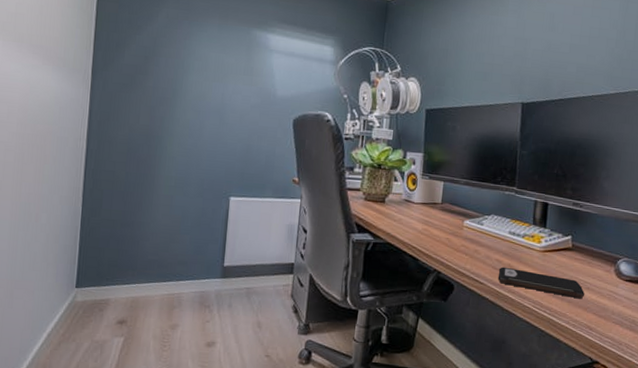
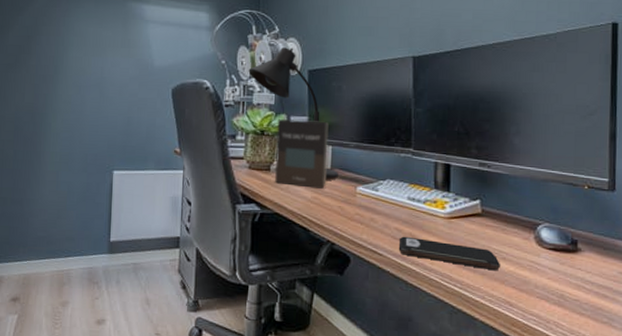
desk lamp: none [369,86,448,215] -> present [248,47,338,181]
books: none [388,153,442,221] -> present [274,118,329,189]

